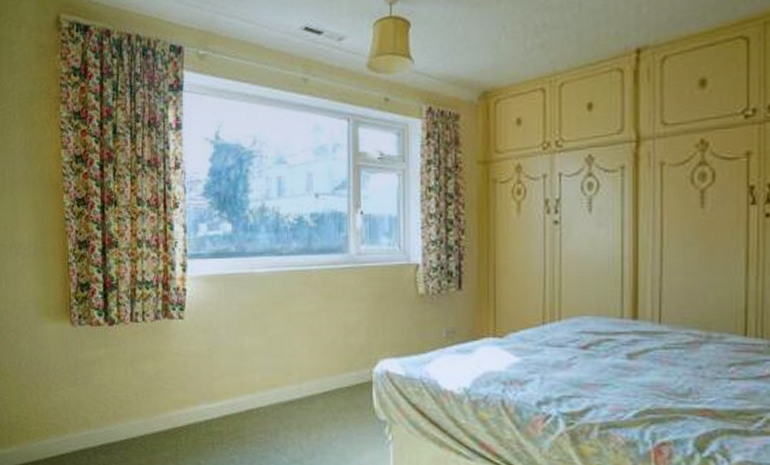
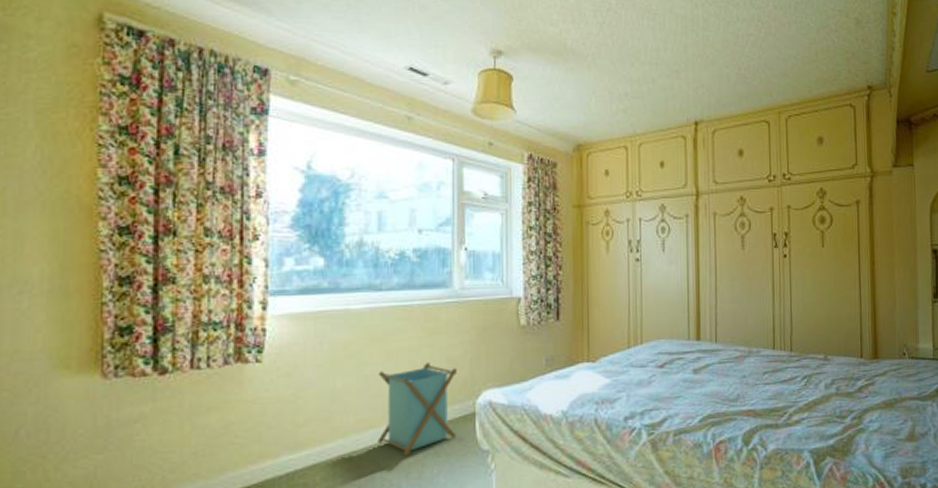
laundry basket: none [280,326,354,418] -> present [377,361,457,457]

